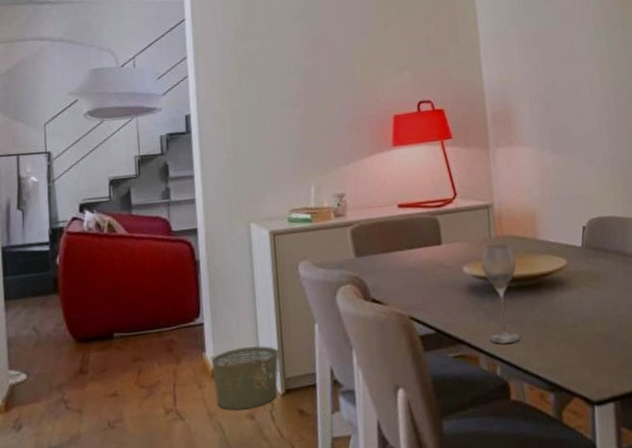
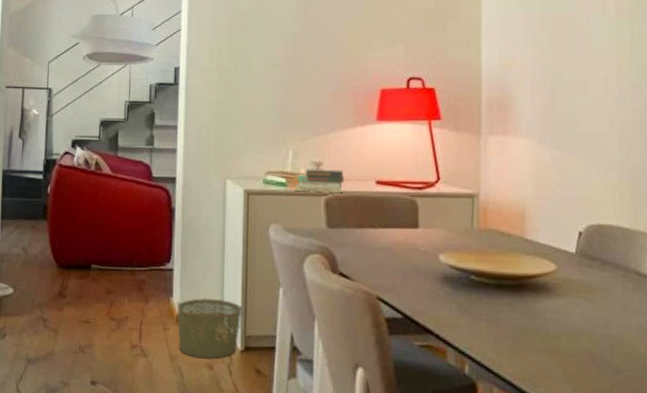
books: none [321,198,368,226] -> present [296,169,344,194]
wineglass: present [481,244,521,344] -> none [460,236,498,343]

